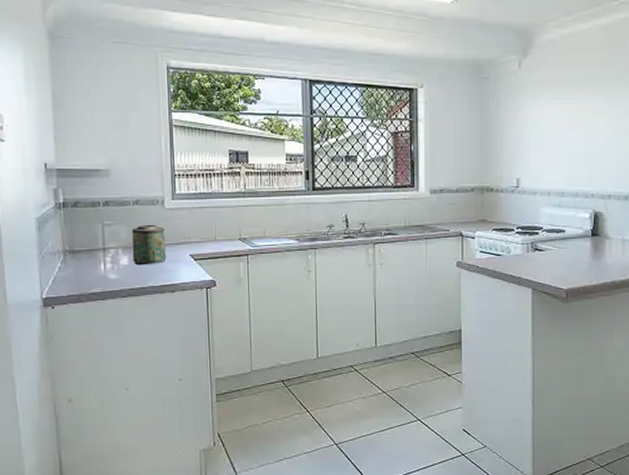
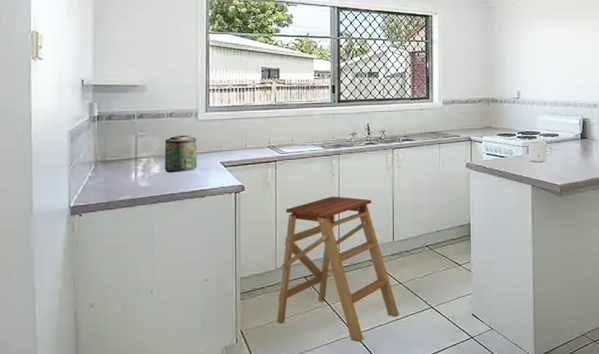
step ladder: none [254,295,383,452] -> present [277,196,399,342]
mug: none [529,238,558,263] -> present [528,141,553,163]

